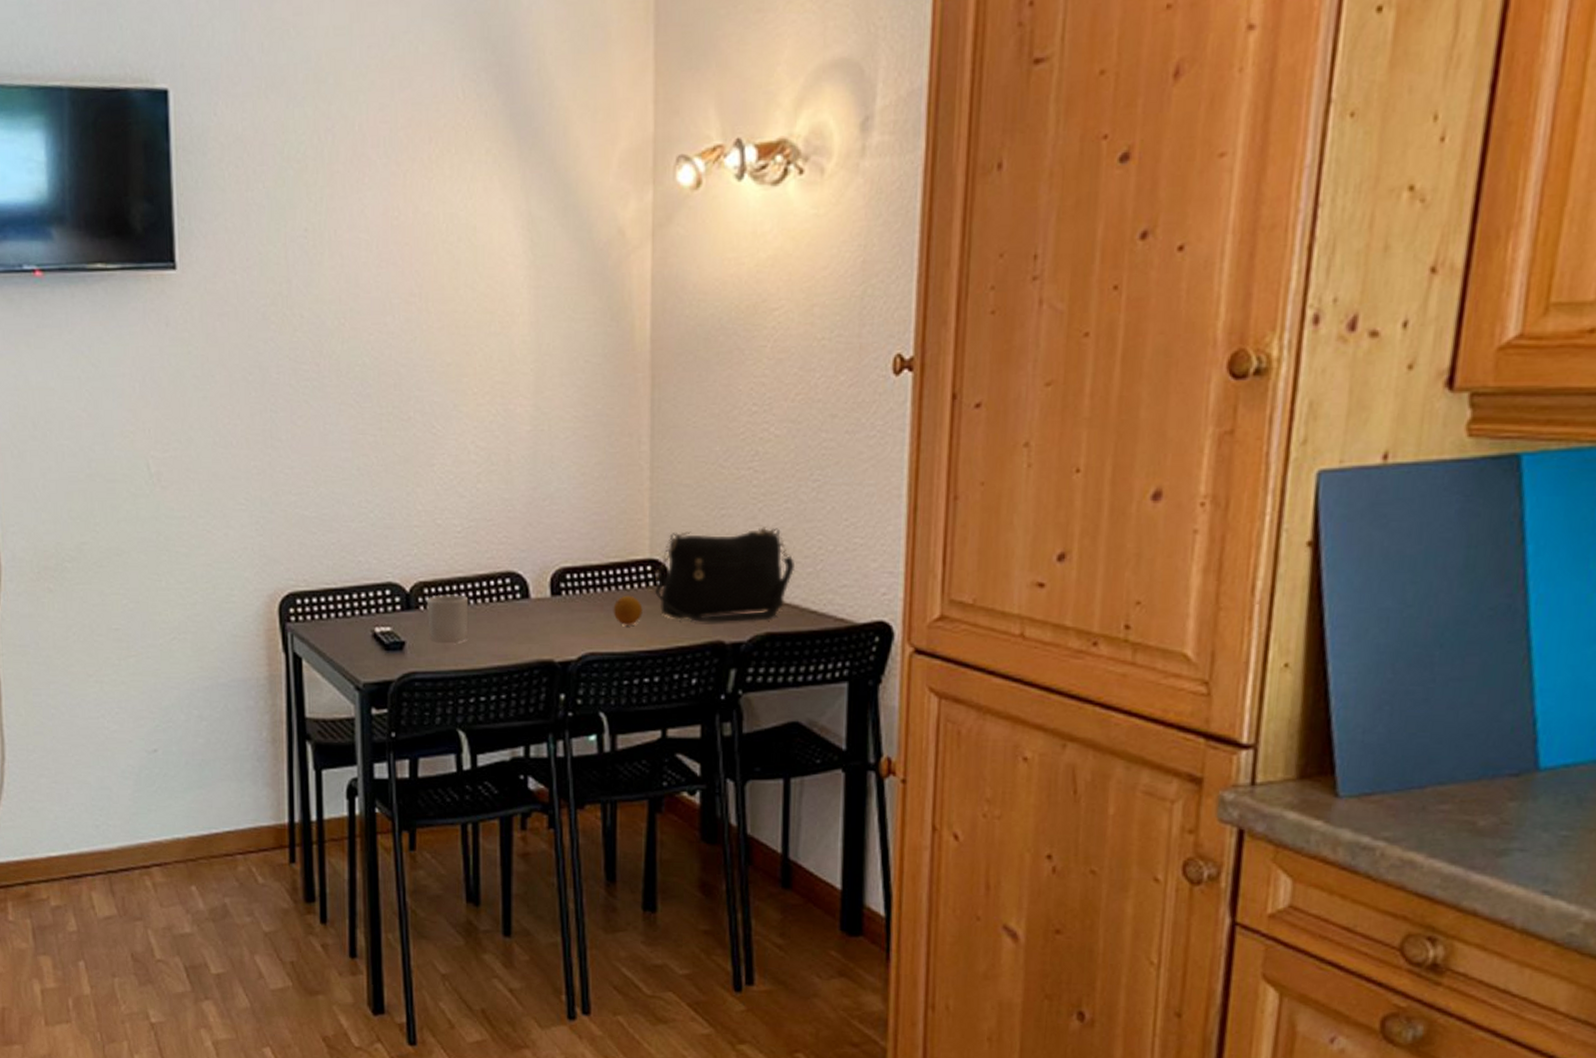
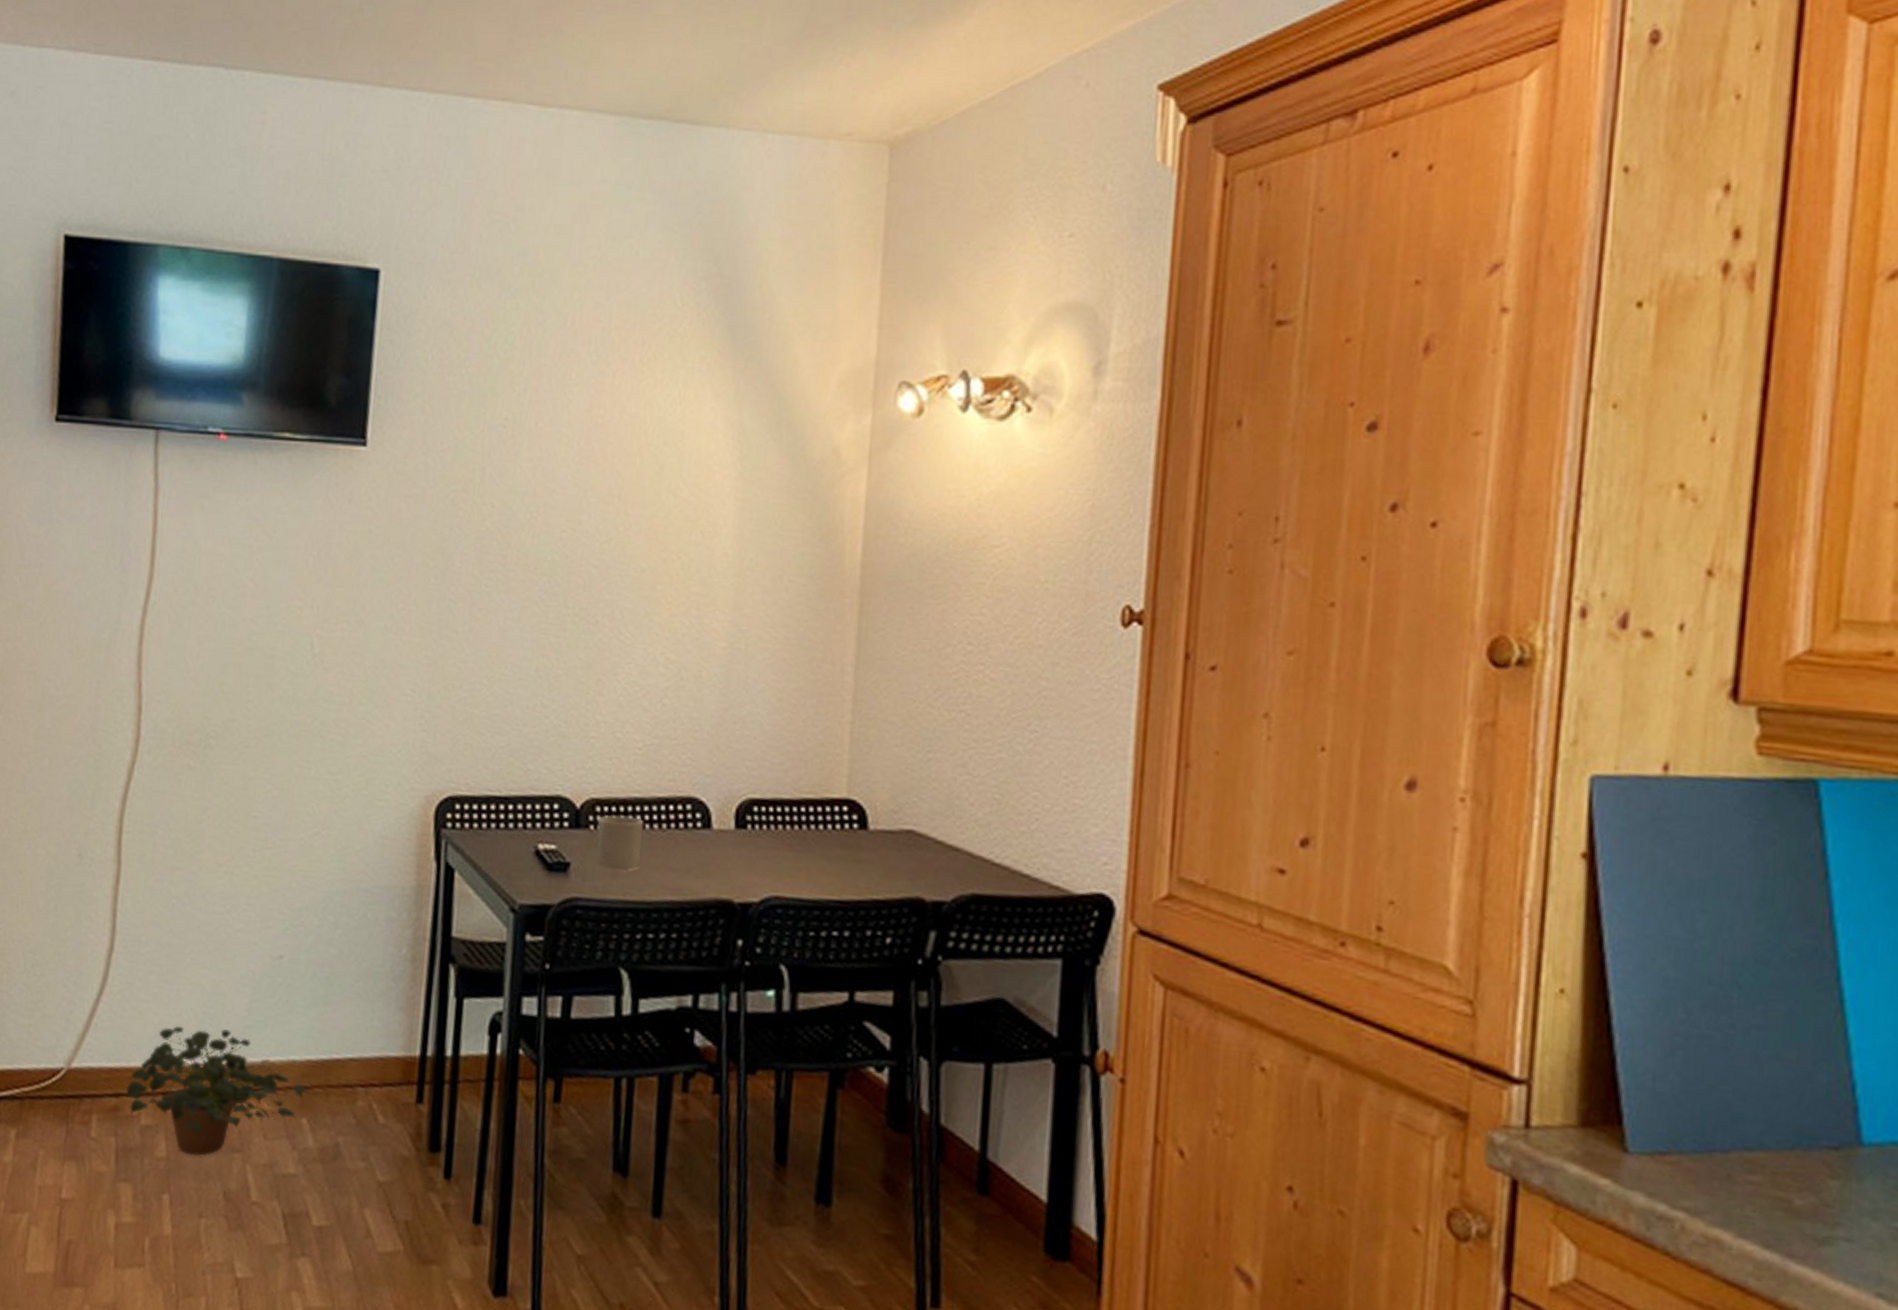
potted plant: none [34,818,194,927] -> present [126,1025,309,1156]
fruit: present [613,595,643,625] -> none [802,835,836,870]
handbag: present [654,527,794,622] -> none [849,771,1007,879]

